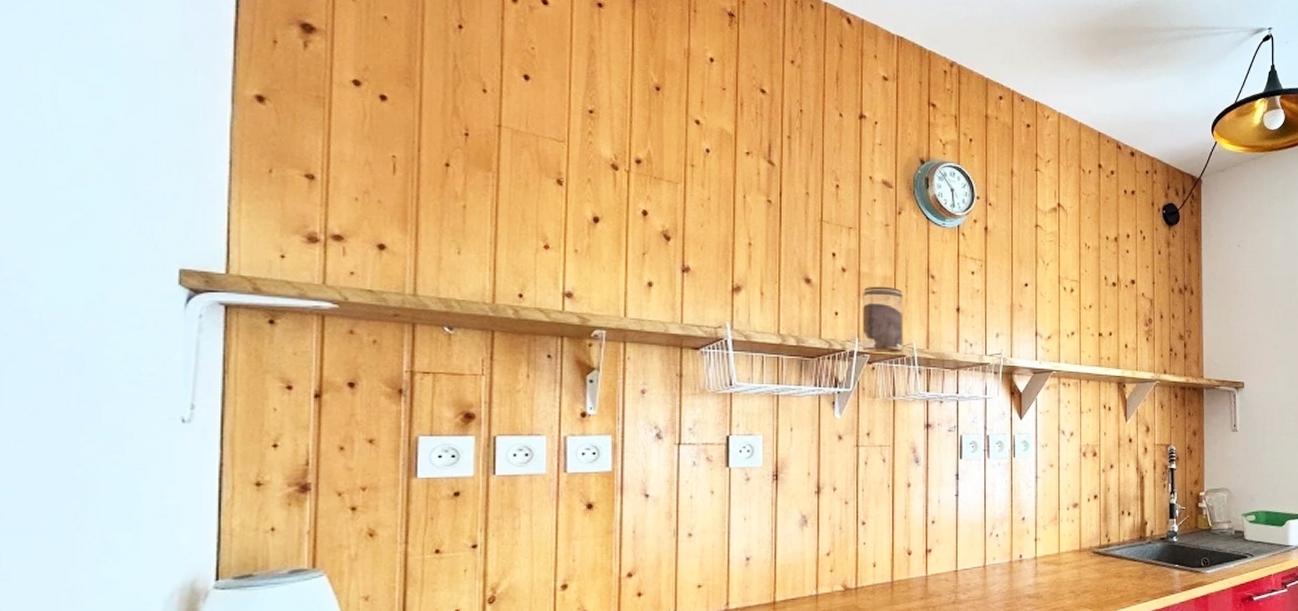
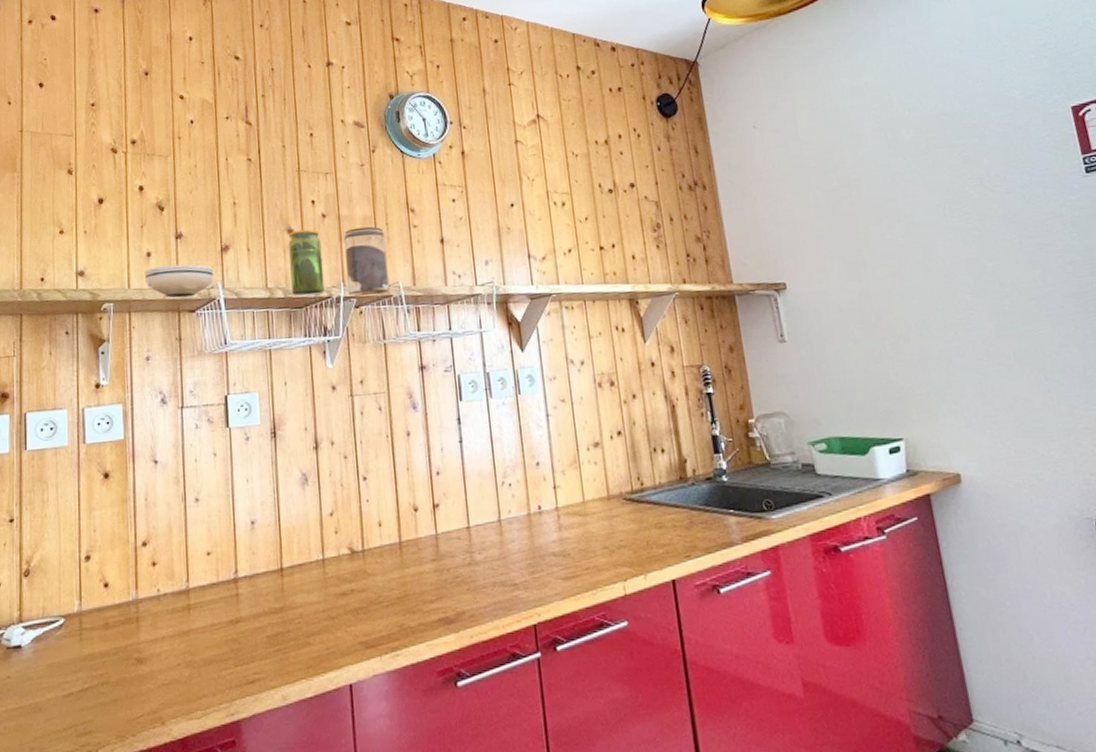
bowl: none [643,298,723,334] -> present [144,264,214,299]
jar: none [804,280,839,347] -> present [288,229,325,297]

